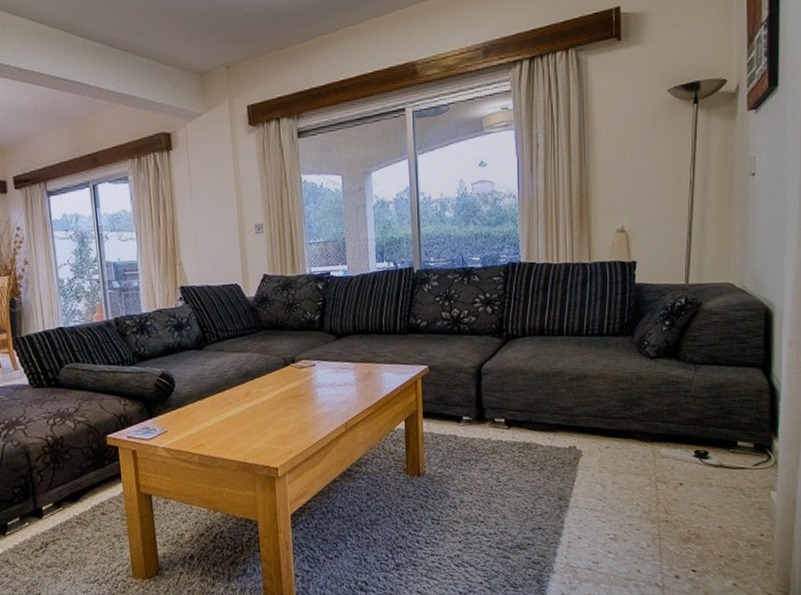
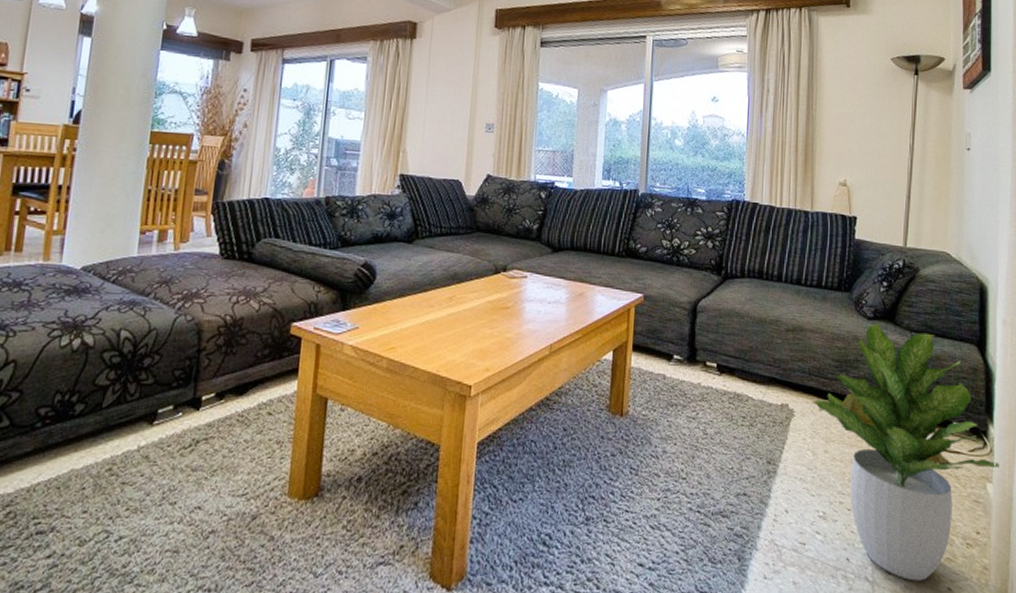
potted plant: none [598,360,784,582] -> present [811,322,1000,582]

